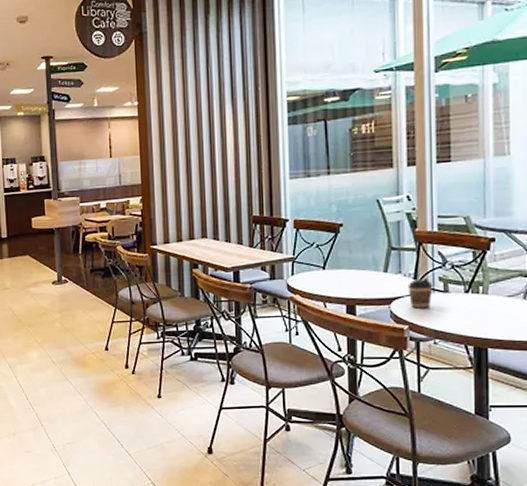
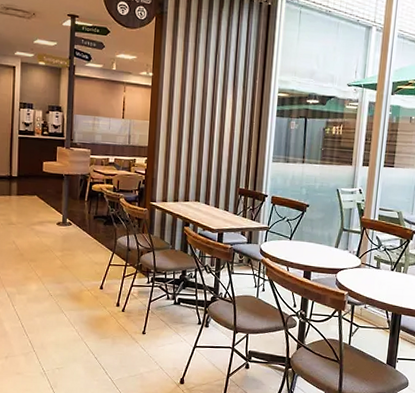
coffee cup: present [407,277,433,308] -> none [351,255,369,280]

